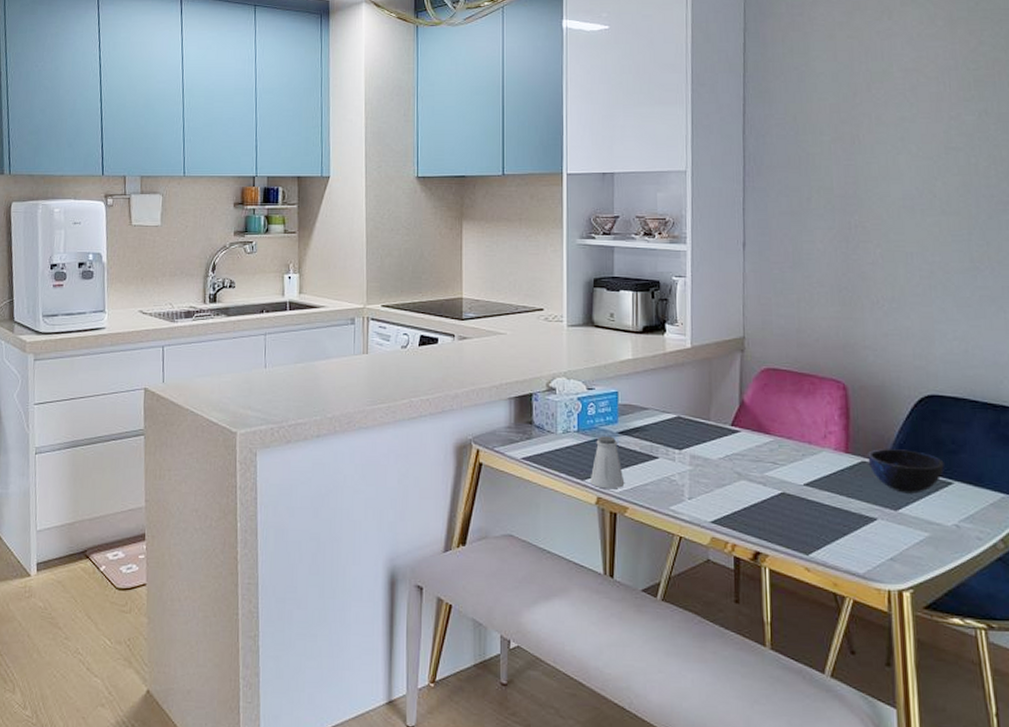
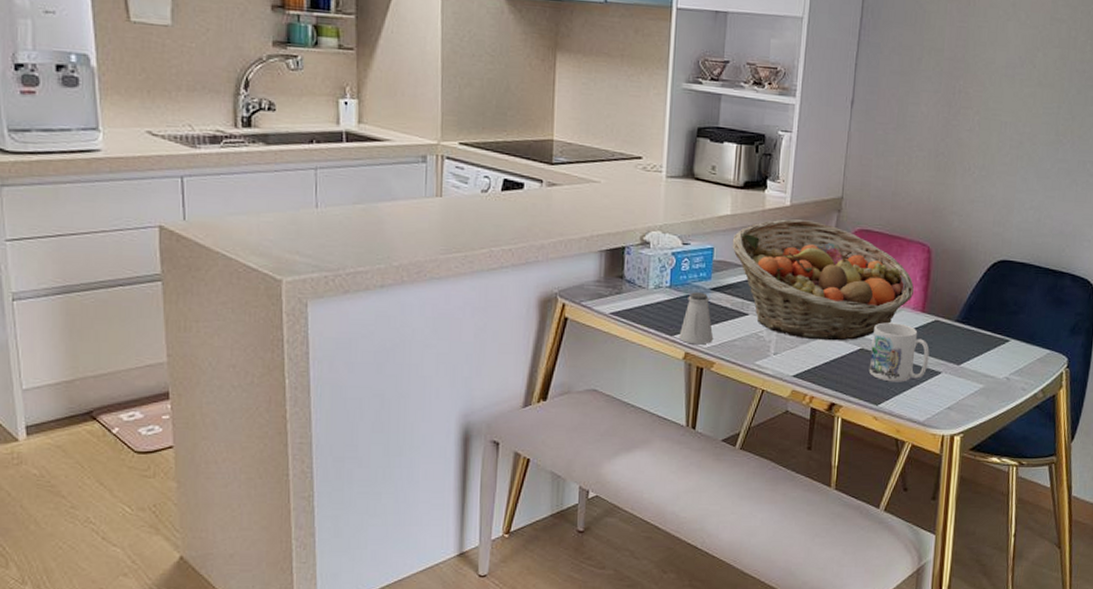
fruit basket: none [635,361,833,485] -> present [732,219,914,341]
mug: none [793,464,861,530] -> present [868,322,930,382]
bowl: present [868,449,945,494] -> none [941,309,1005,350]

